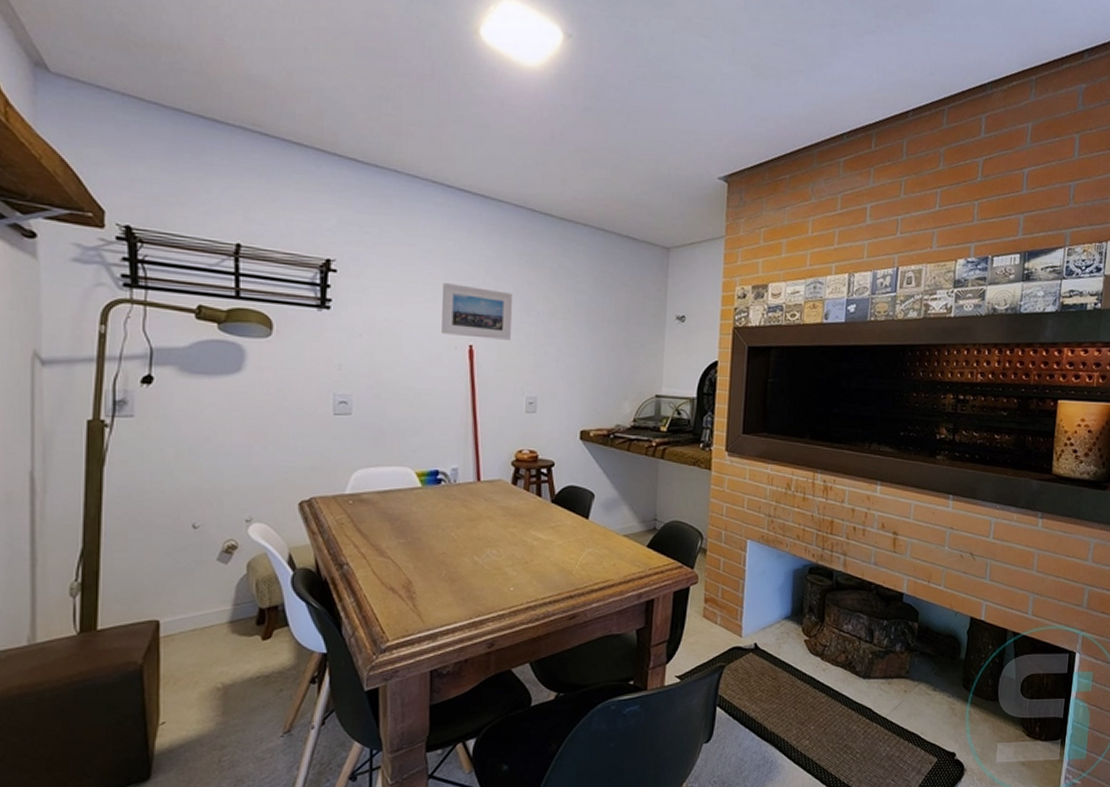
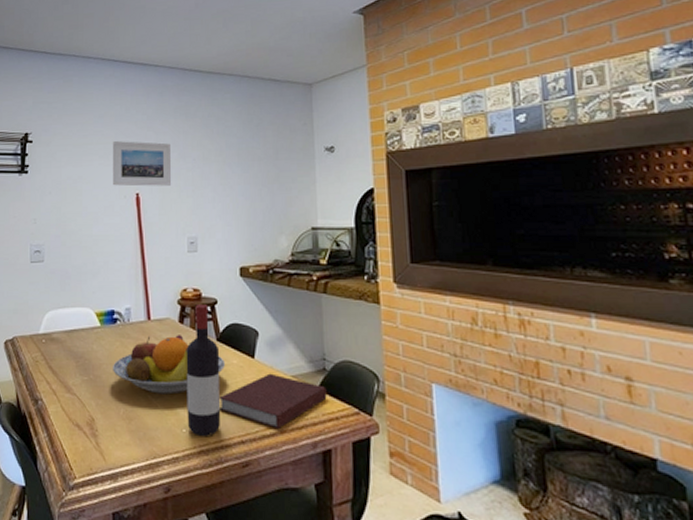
fruit bowl: none [435,496,558,555] -> present [113,335,225,395]
wine bottle: none [515,466,554,594] -> present [186,305,221,437]
notebook: none [550,533,655,584] -> present [219,373,327,430]

